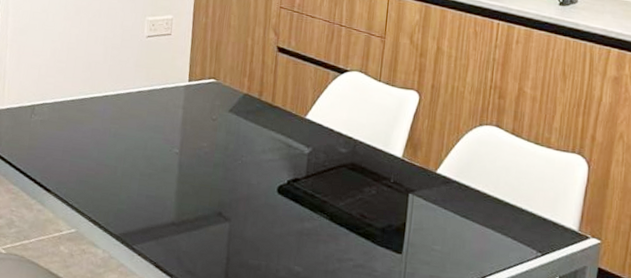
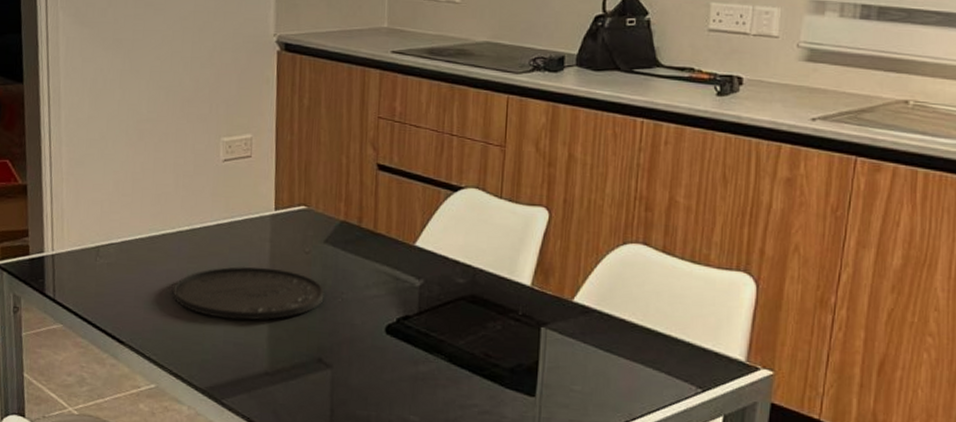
plate: none [96,128,227,177] -> present [173,266,324,320]

